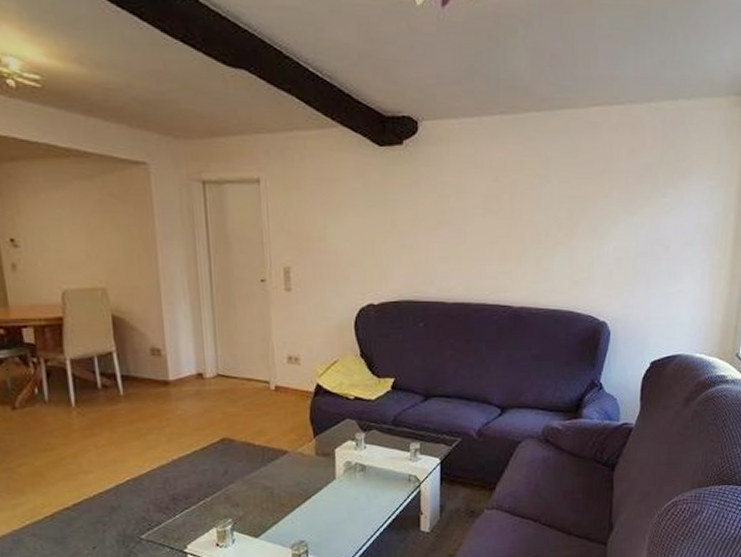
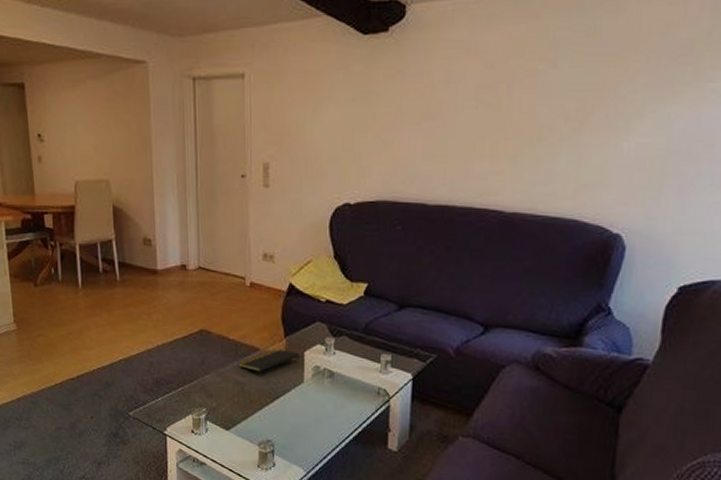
notepad: none [265,449,330,474] -> present [238,349,299,372]

